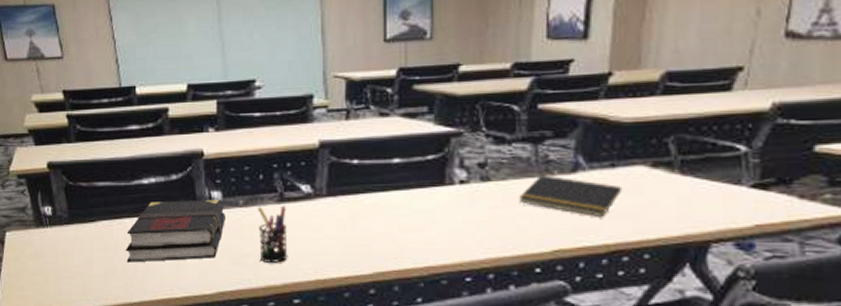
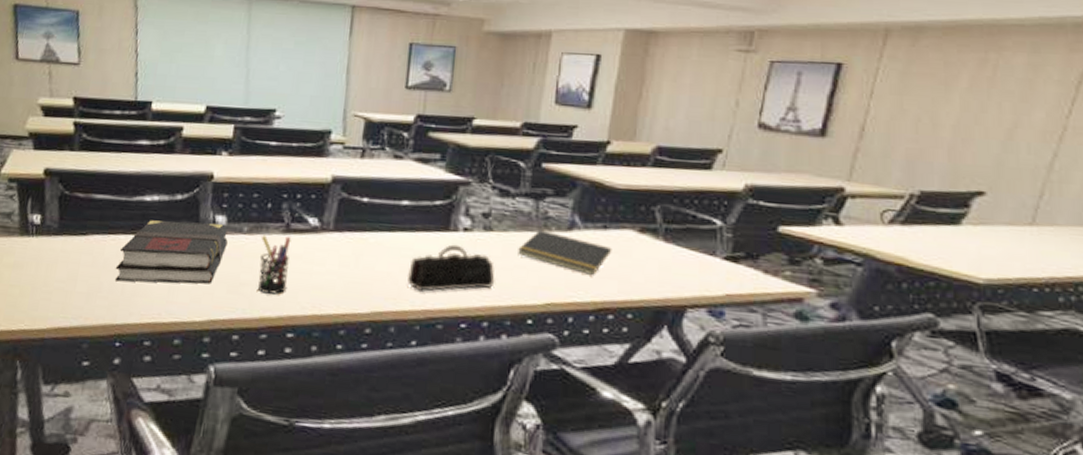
pencil case: none [405,198,498,248] -> present [407,244,495,292]

